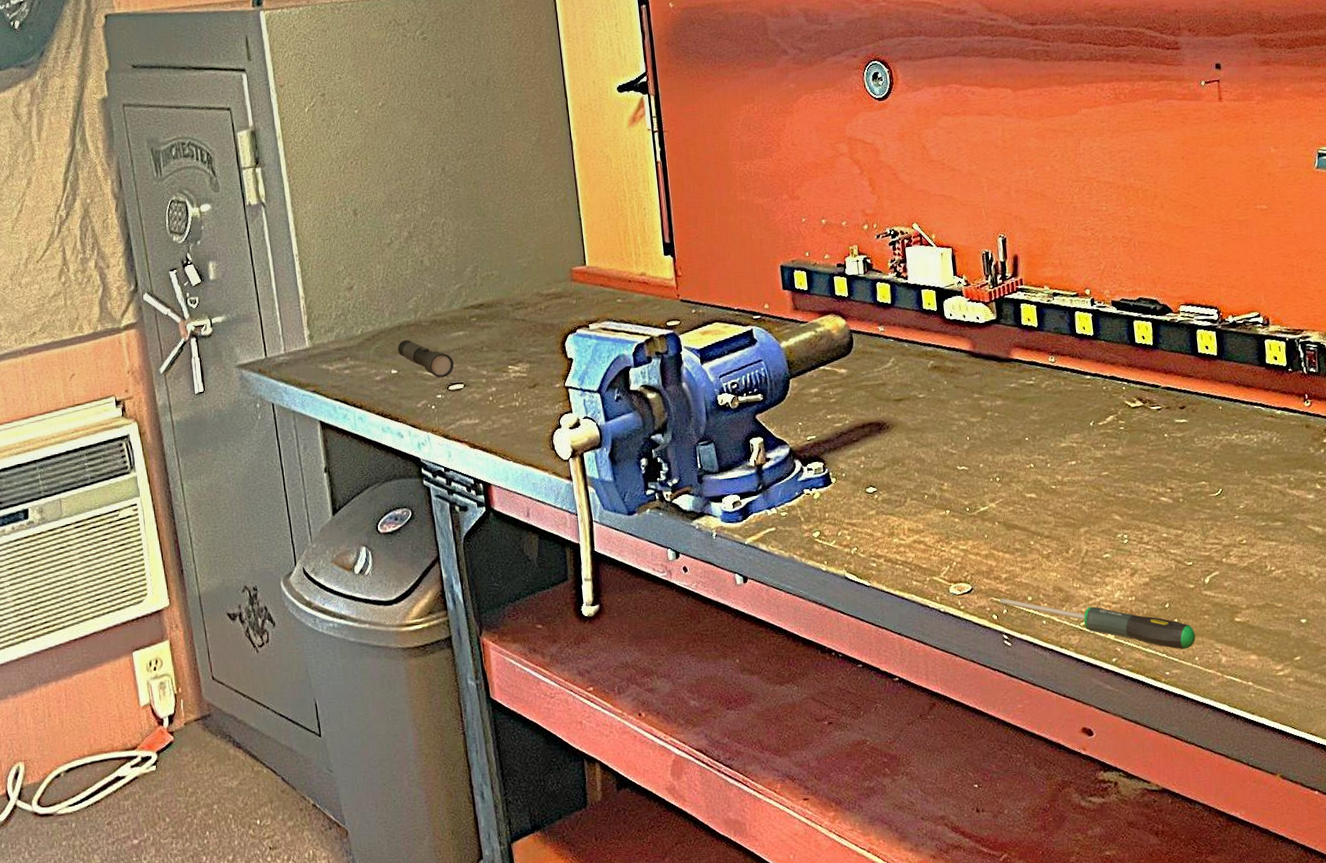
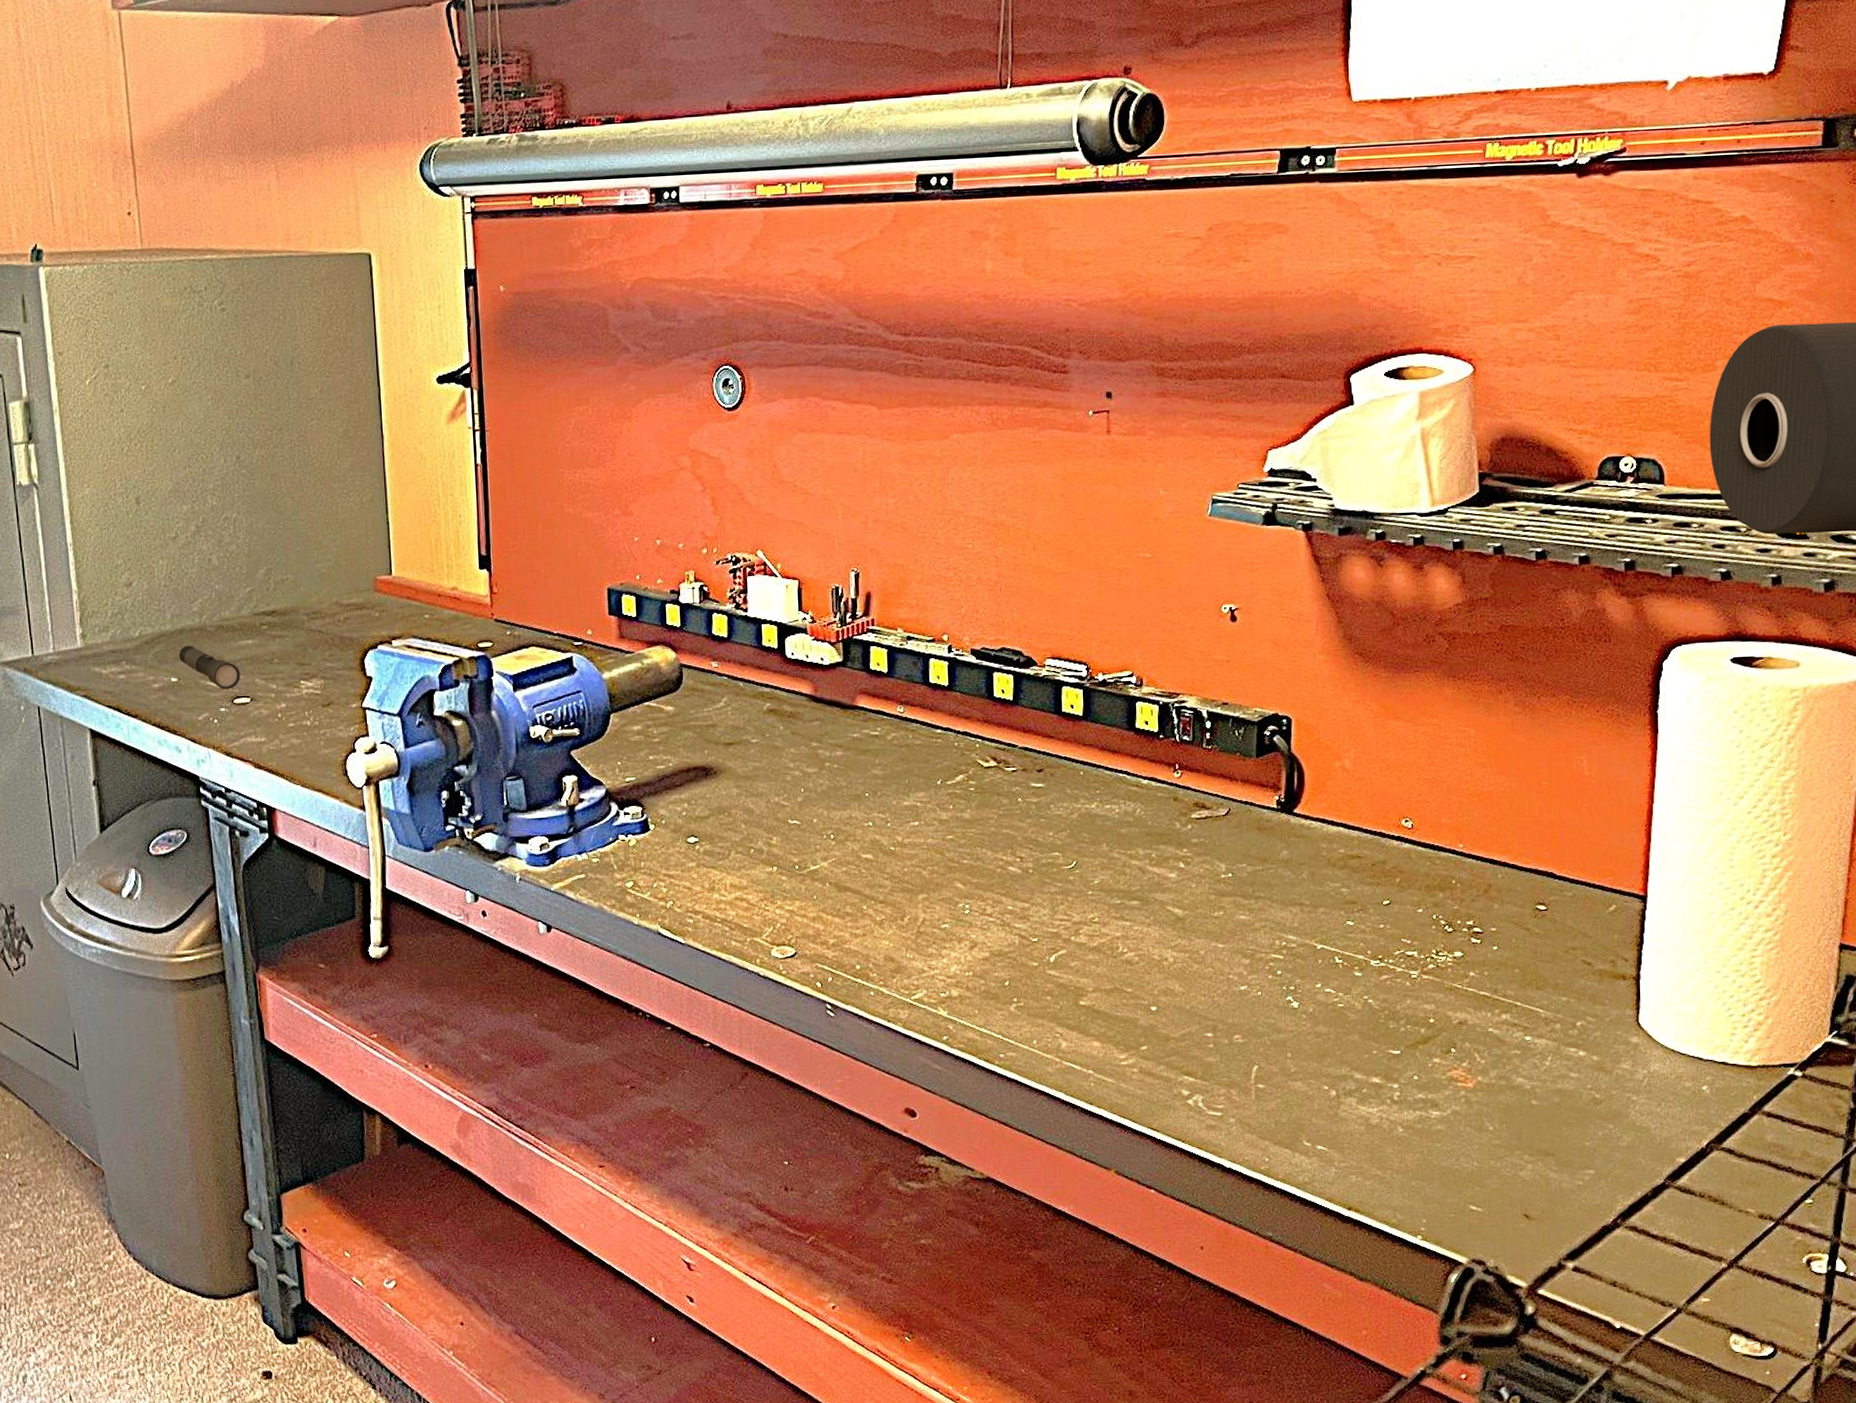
screwdriver: present [1000,598,1196,650] -> none [825,964,1035,1032]

